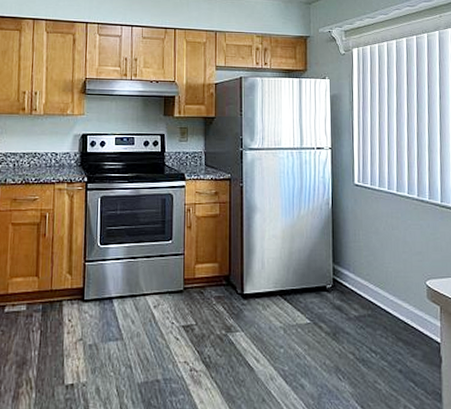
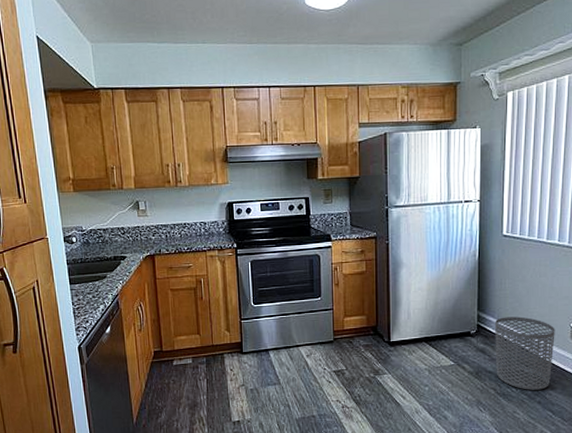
waste bin: none [351,271,412,356] -> present [495,316,555,390]

